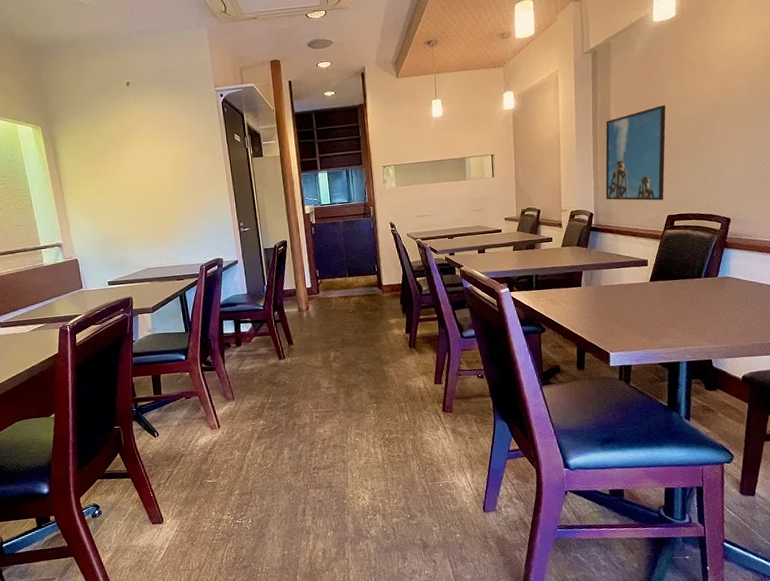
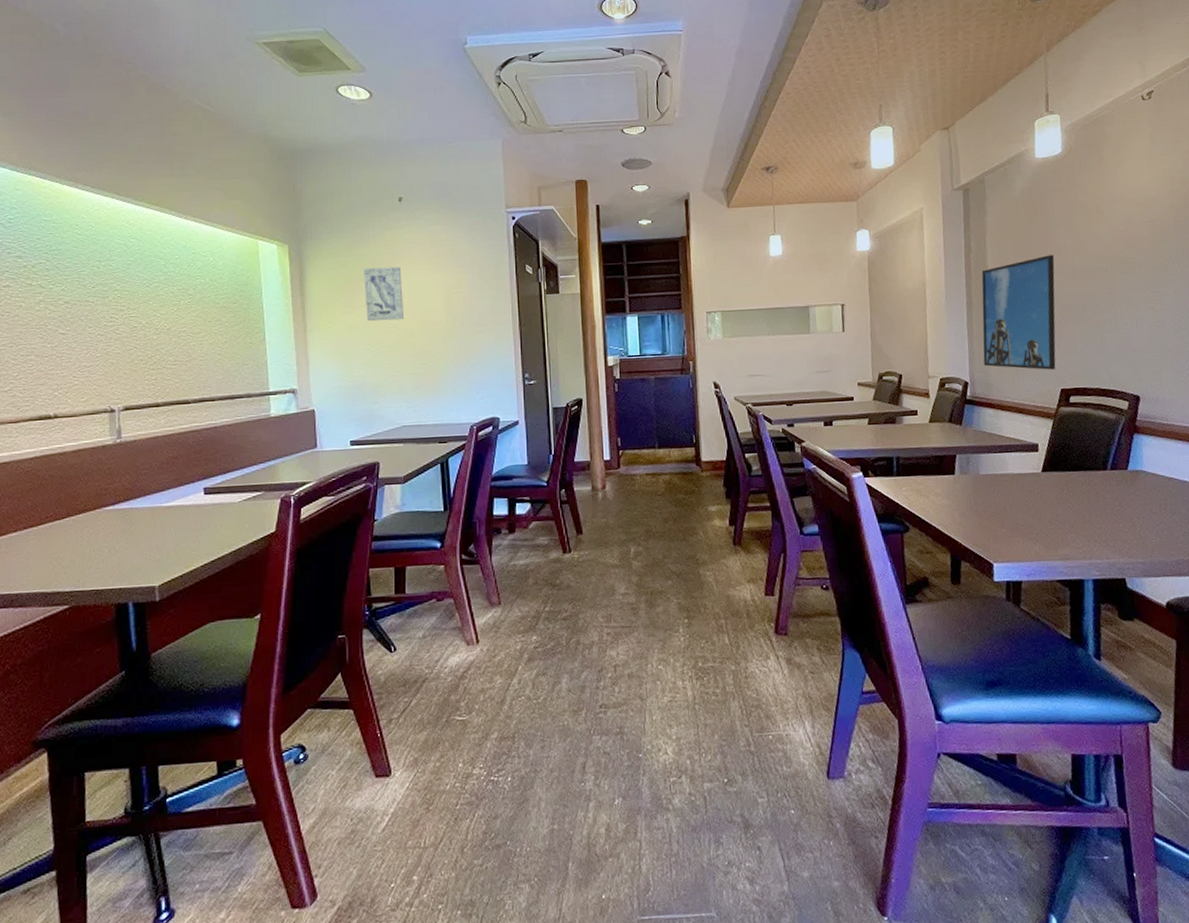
wall art: none [104,140,141,187] -> present [363,266,405,322]

